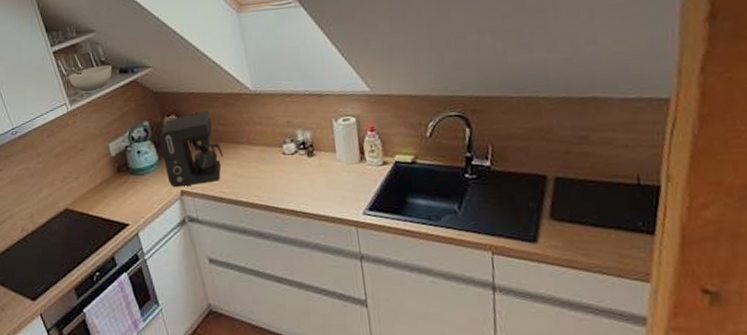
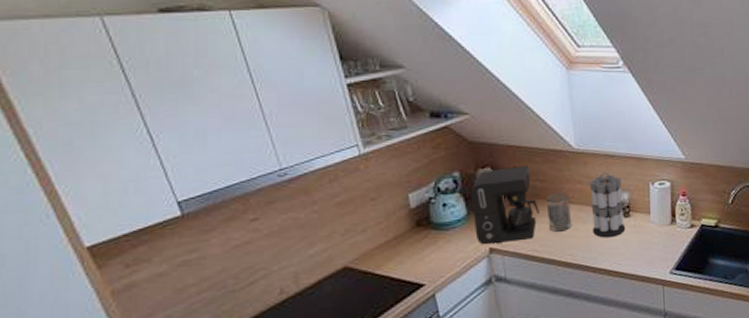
bowl: present [67,64,113,92] -> none [363,106,421,133]
jar: none [228,135,256,174] -> present [546,193,572,232]
spice rack: none [268,111,311,179] -> present [589,172,626,238]

